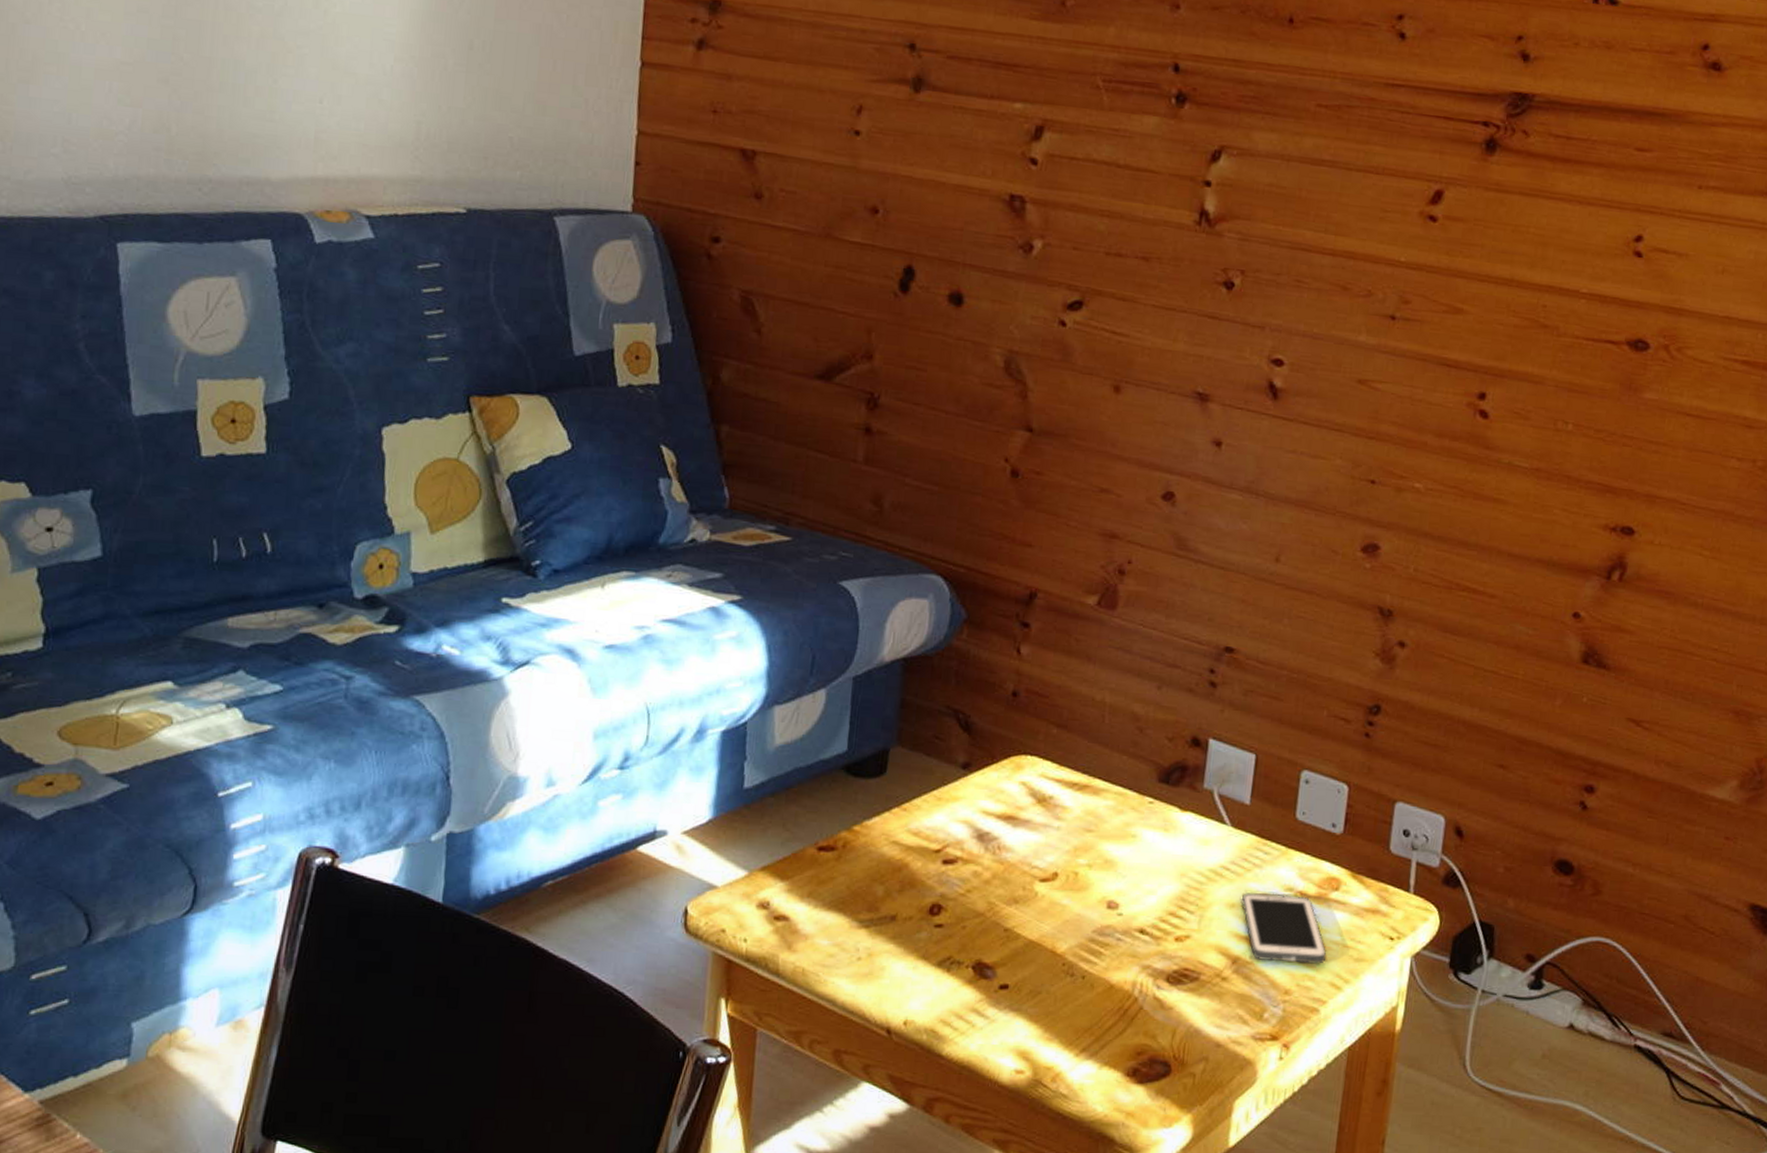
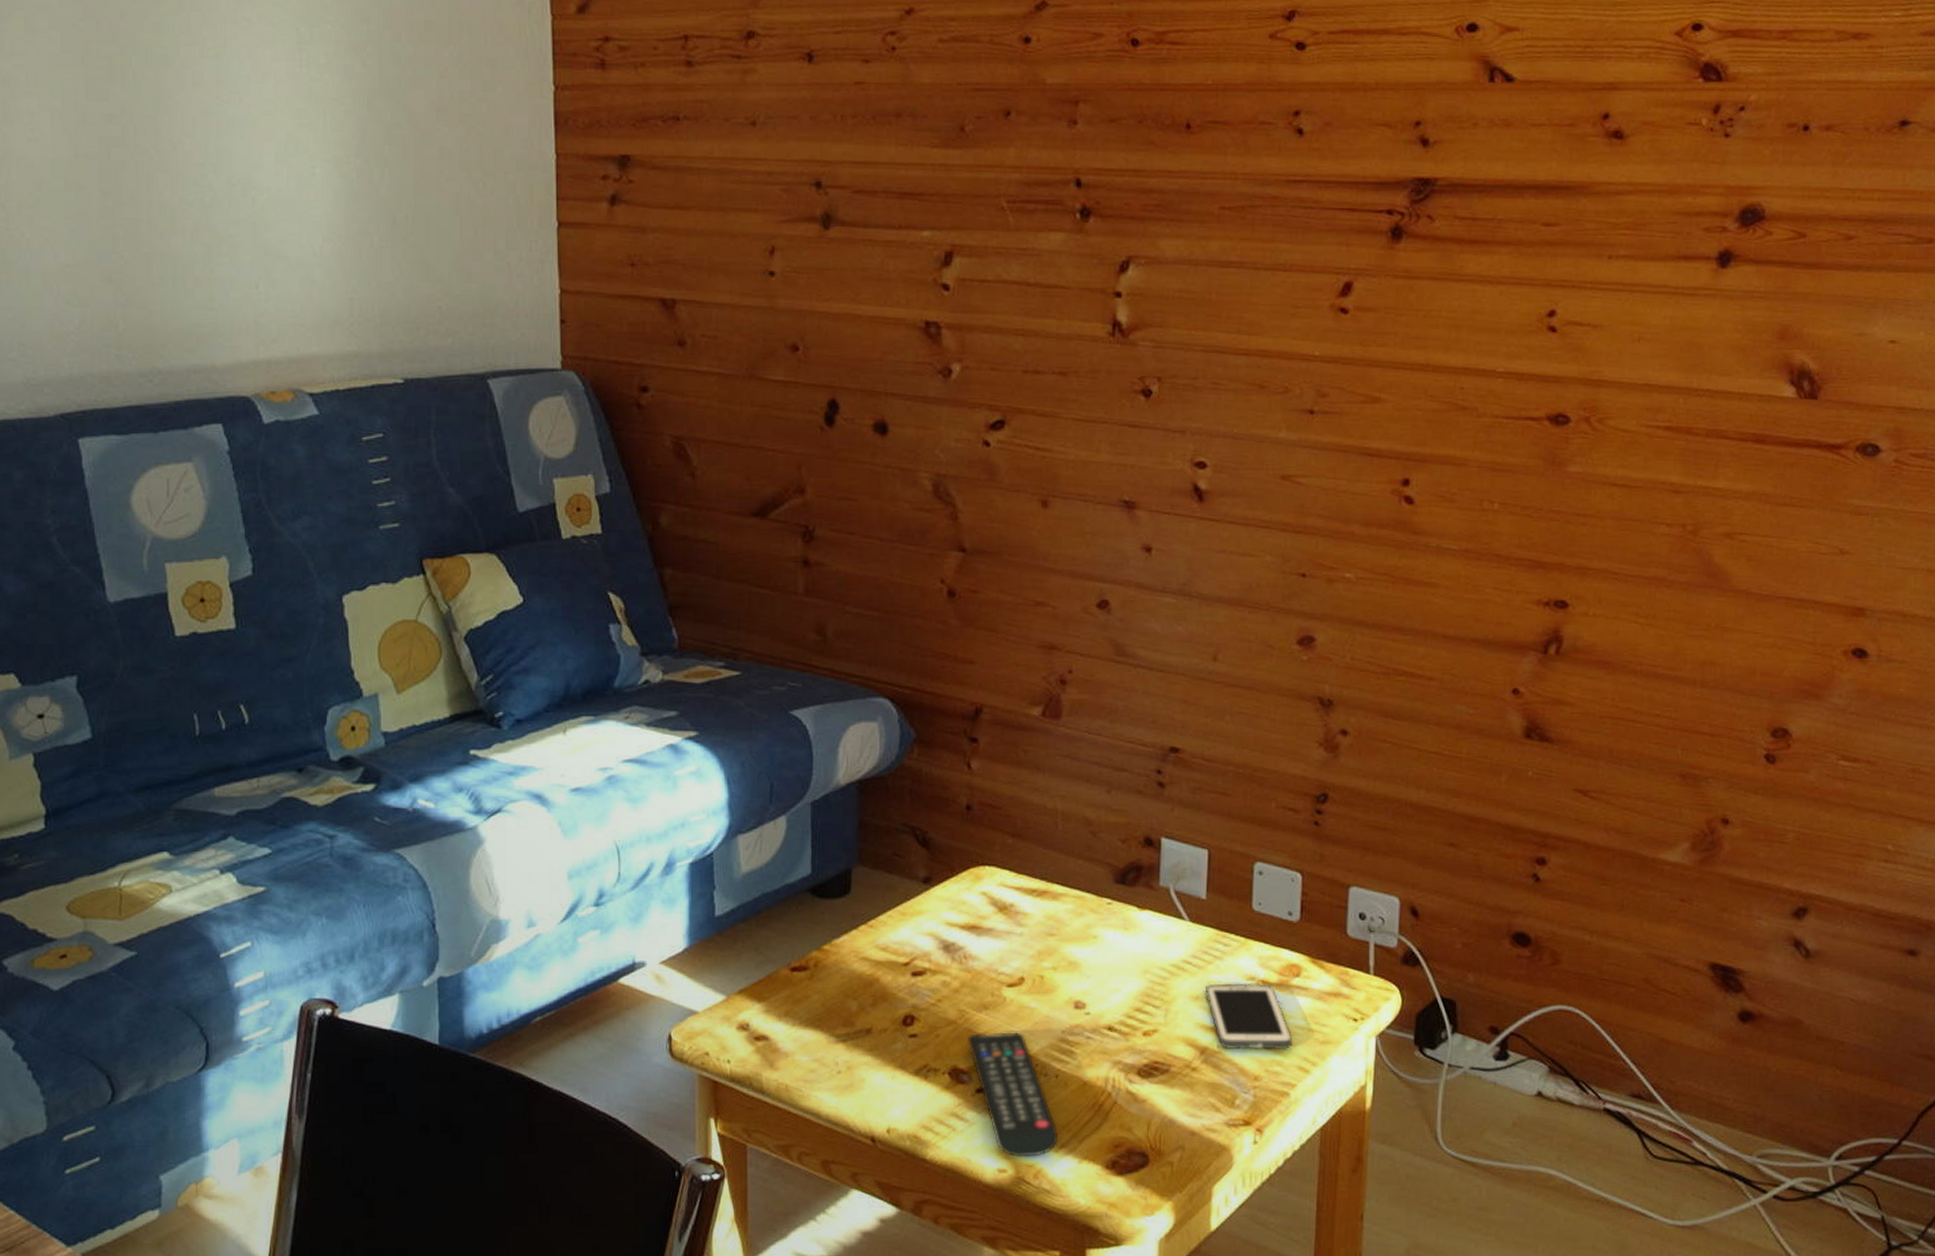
remote control: none [994,928,1081,1059] -> present [968,1032,1059,1157]

